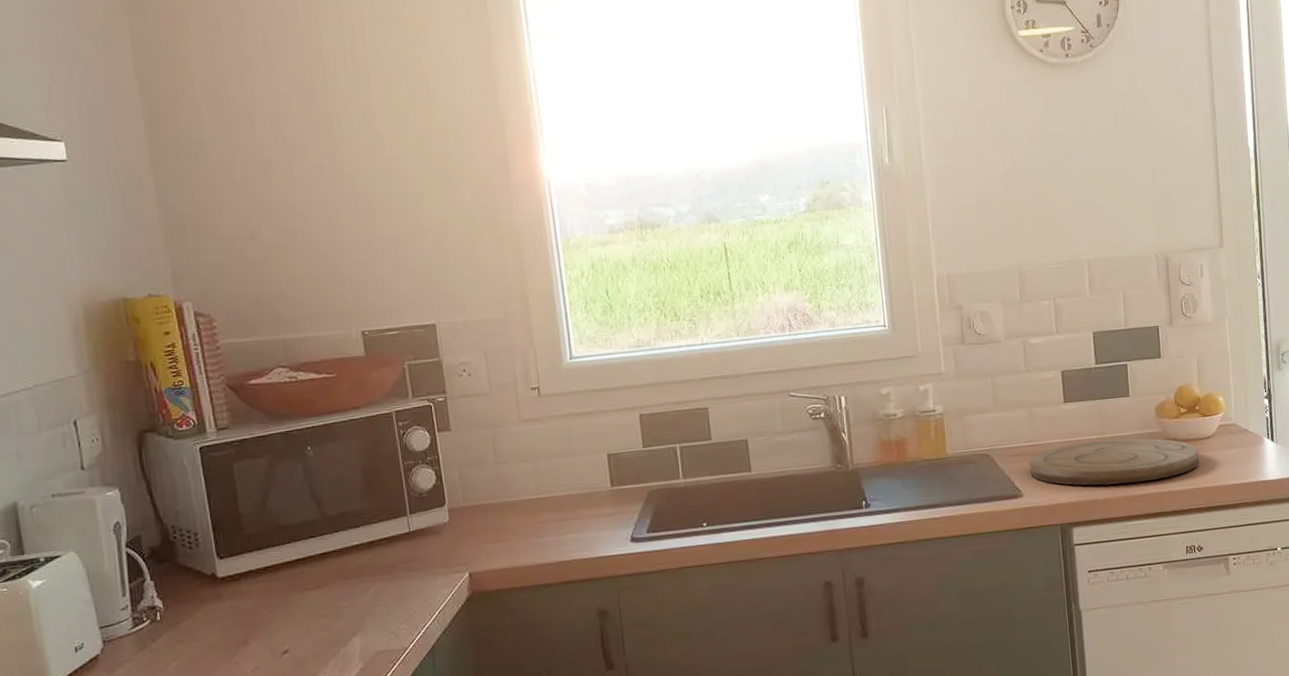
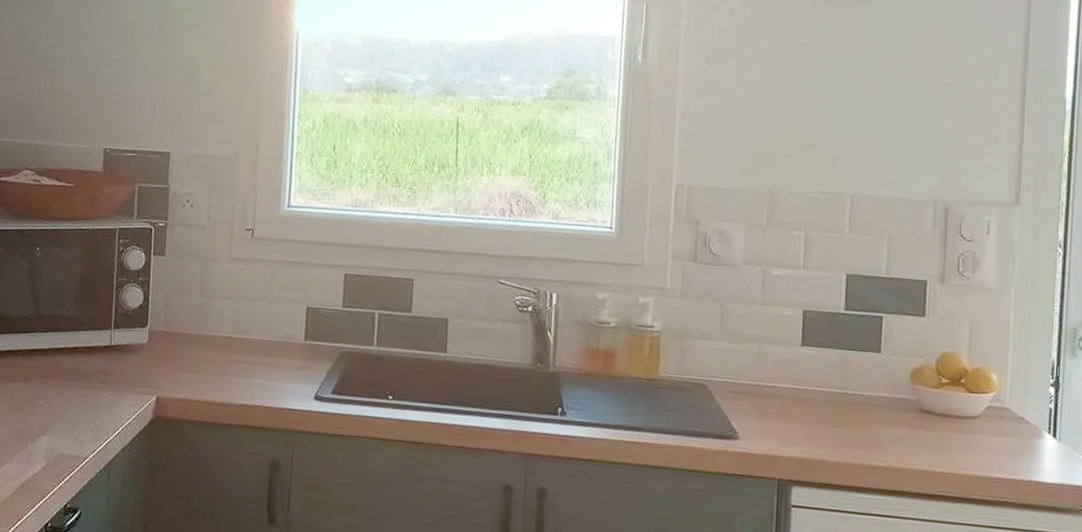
cutting board: present [1028,438,1200,486] -> none [750,392,959,454]

